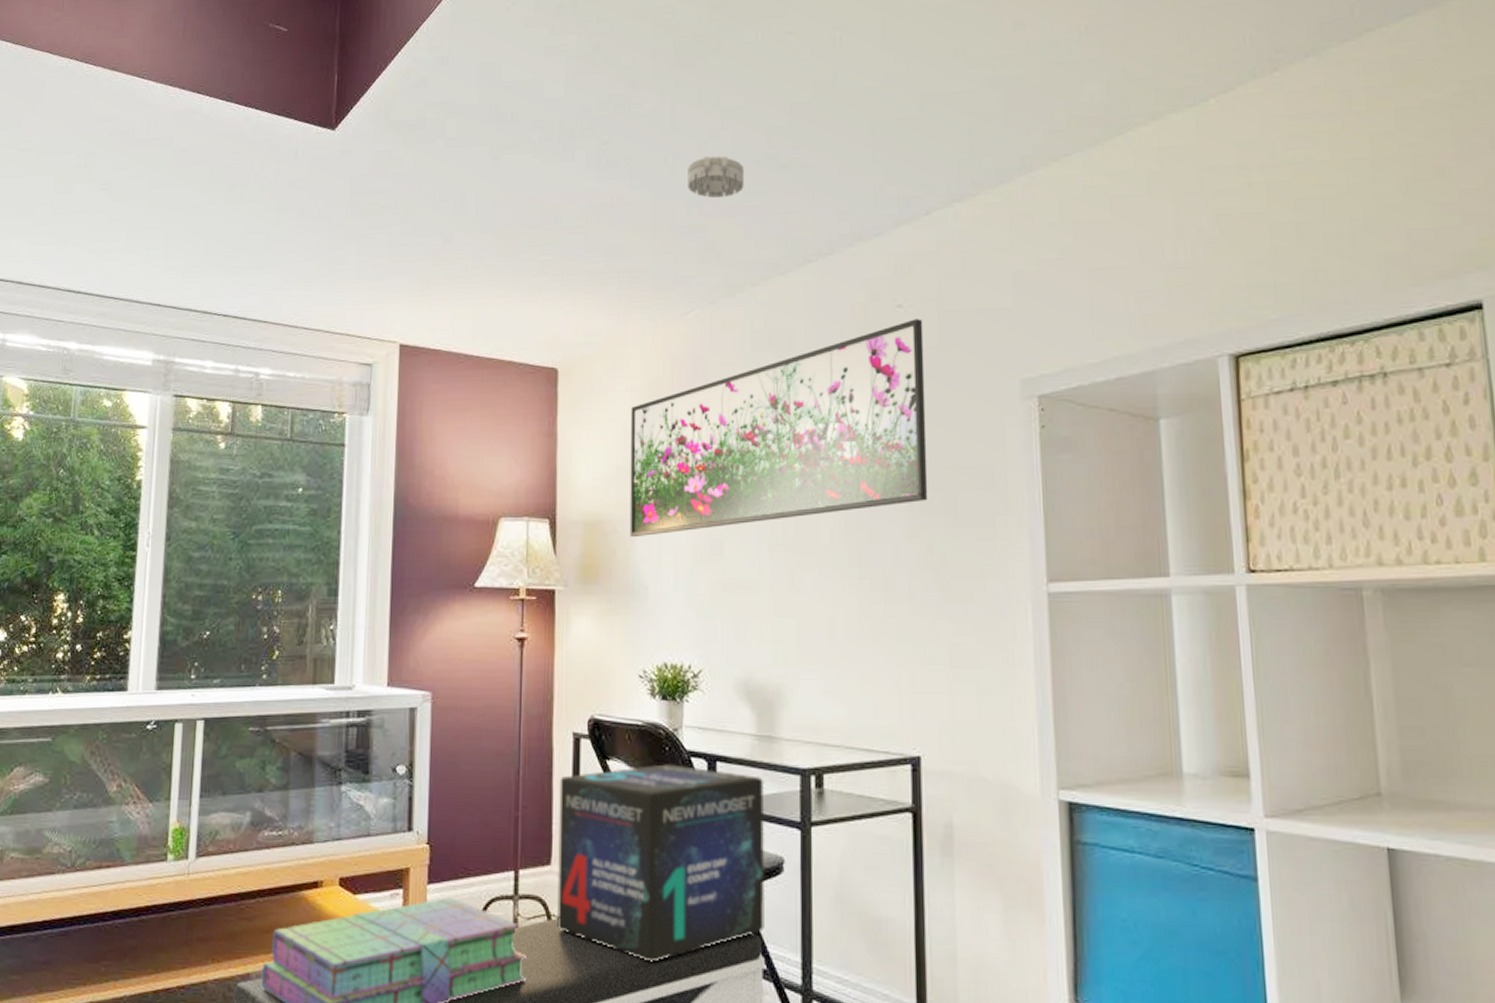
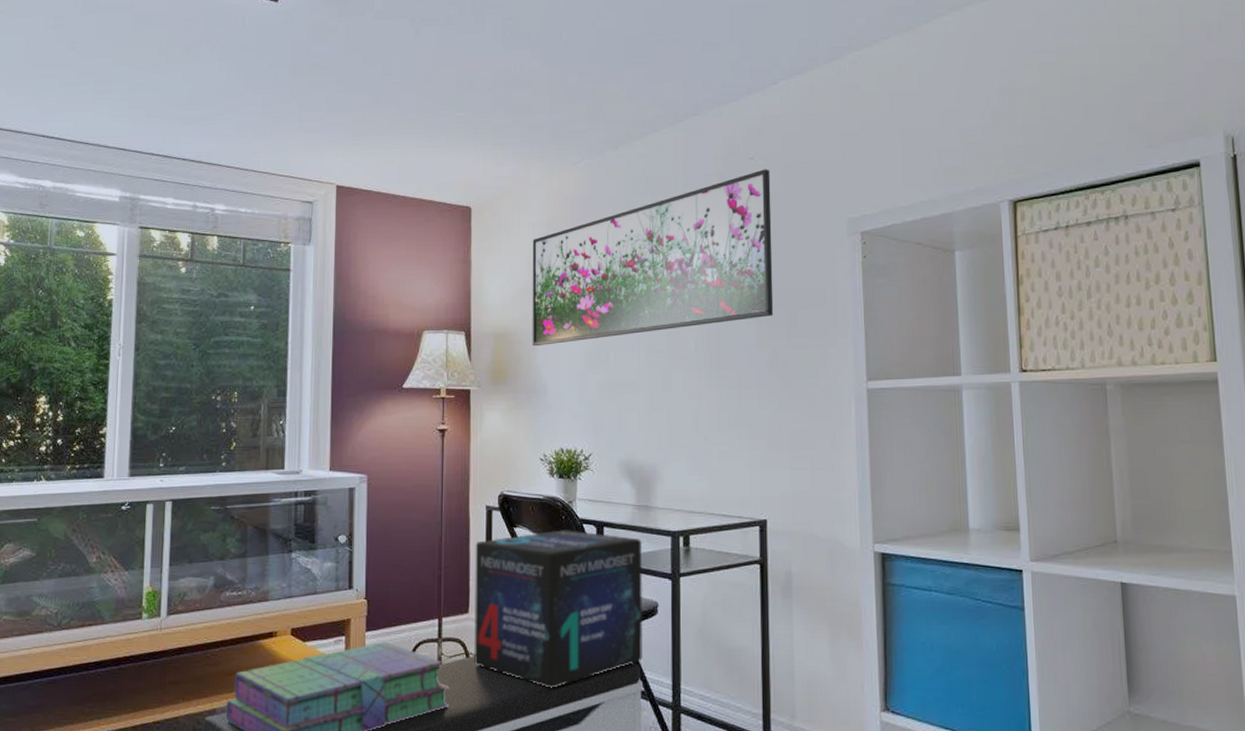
smoke detector: present [688,156,744,199] -> none [579,32,625,67]

